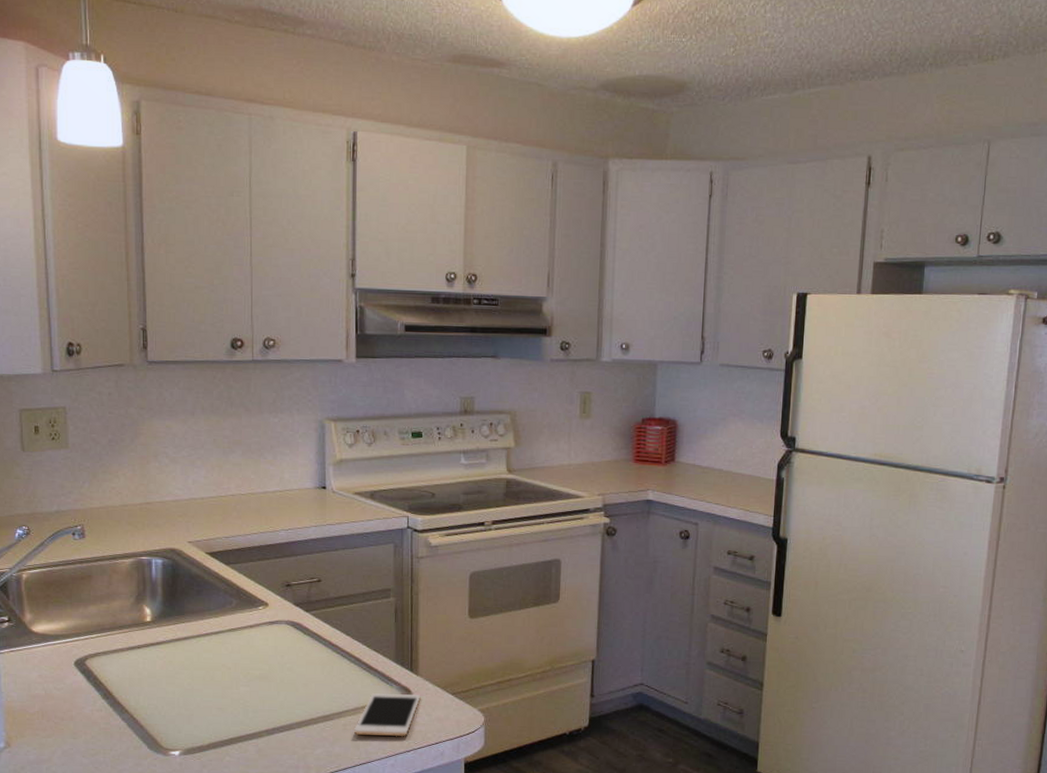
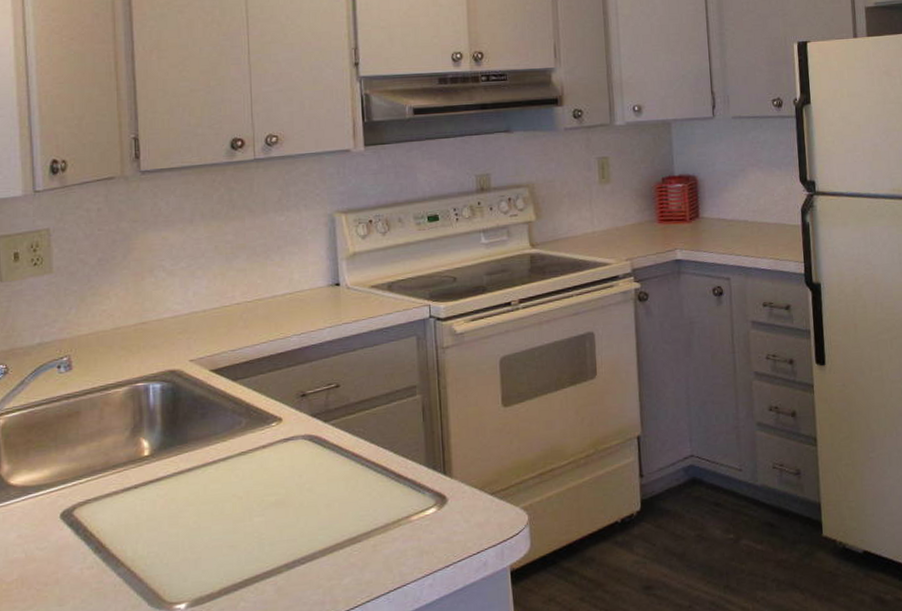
cell phone: present [353,693,421,737] -> none [384,500,457,556]

